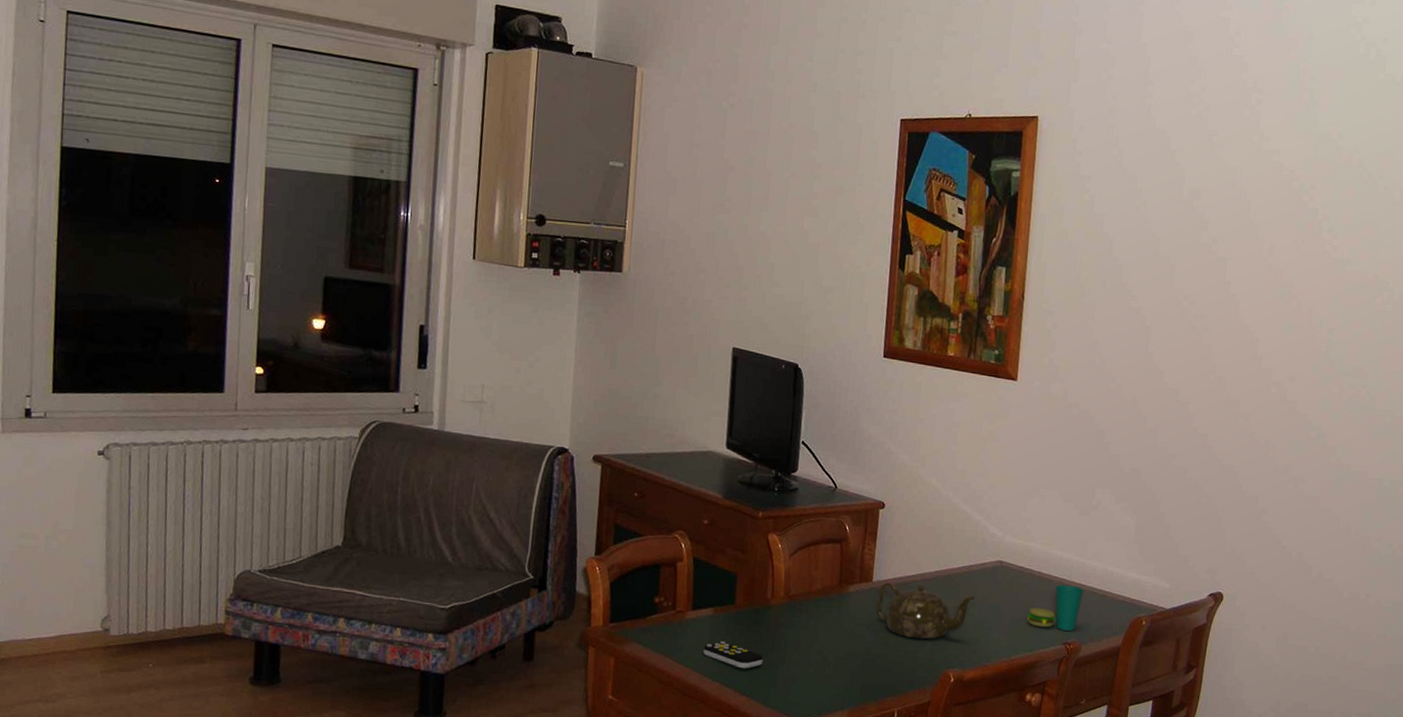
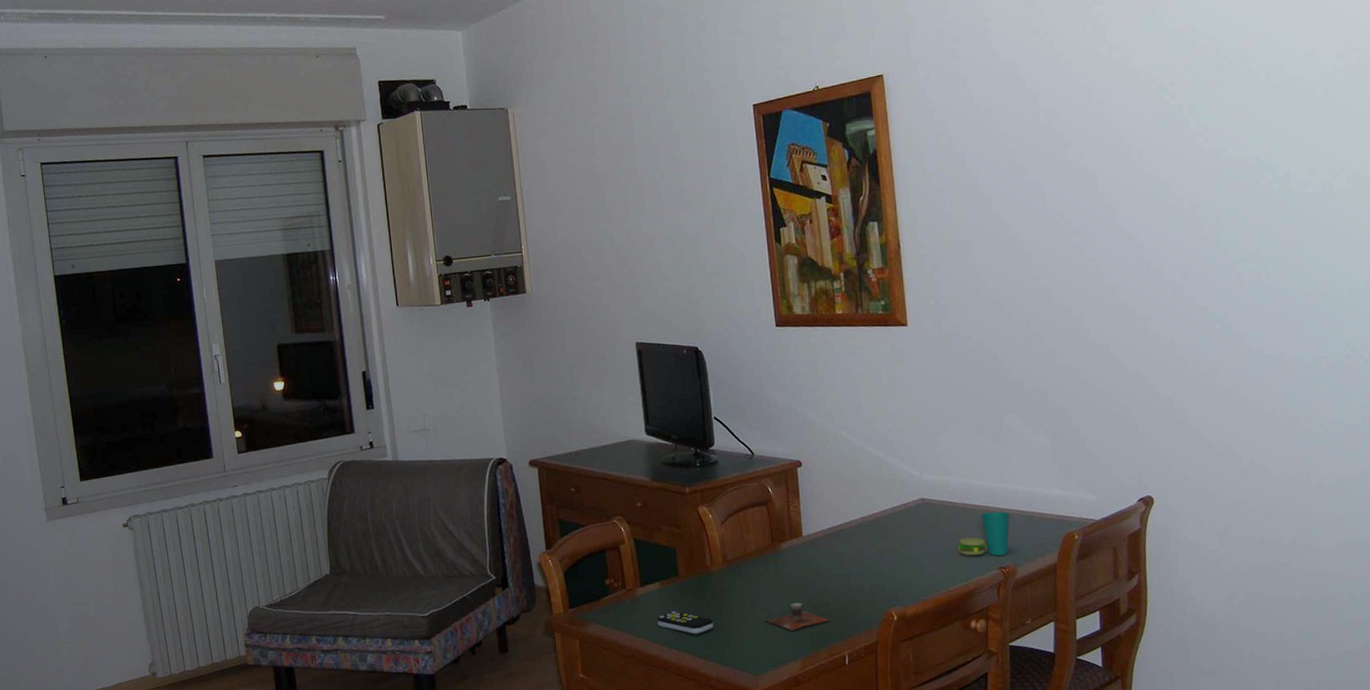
cup: none [819,649,885,679] -> present [766,602,830,631]
teapot: present [876,582,976,639] -> none [810,532,904,584]

